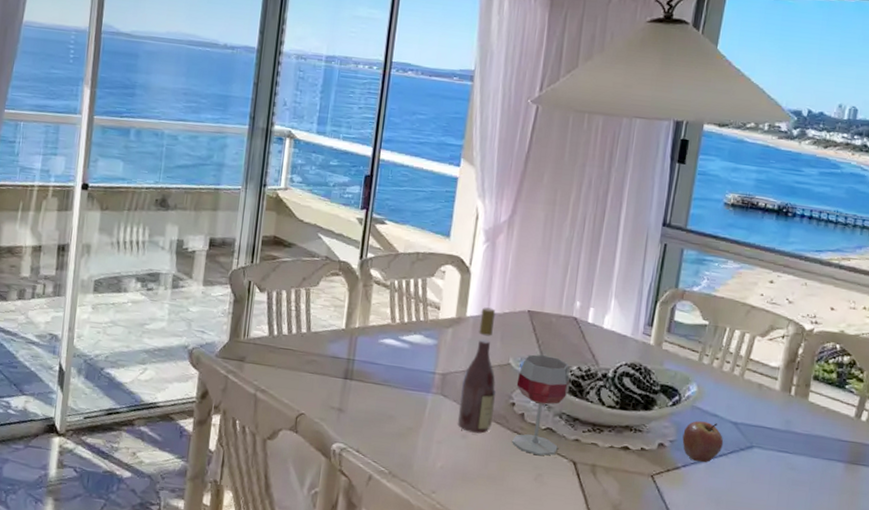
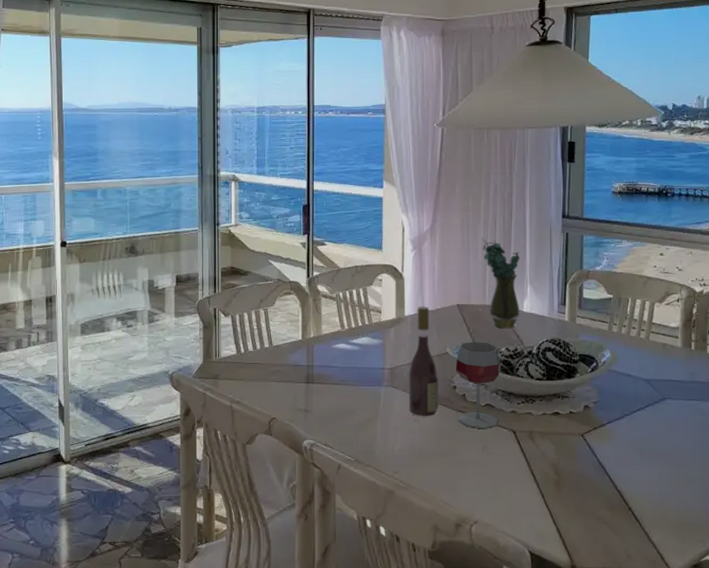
vase: none [564,239,608,346] -> present [483,239,520,329]
fruit: present [682,421,724,463] -> none [604,382,640,418]

